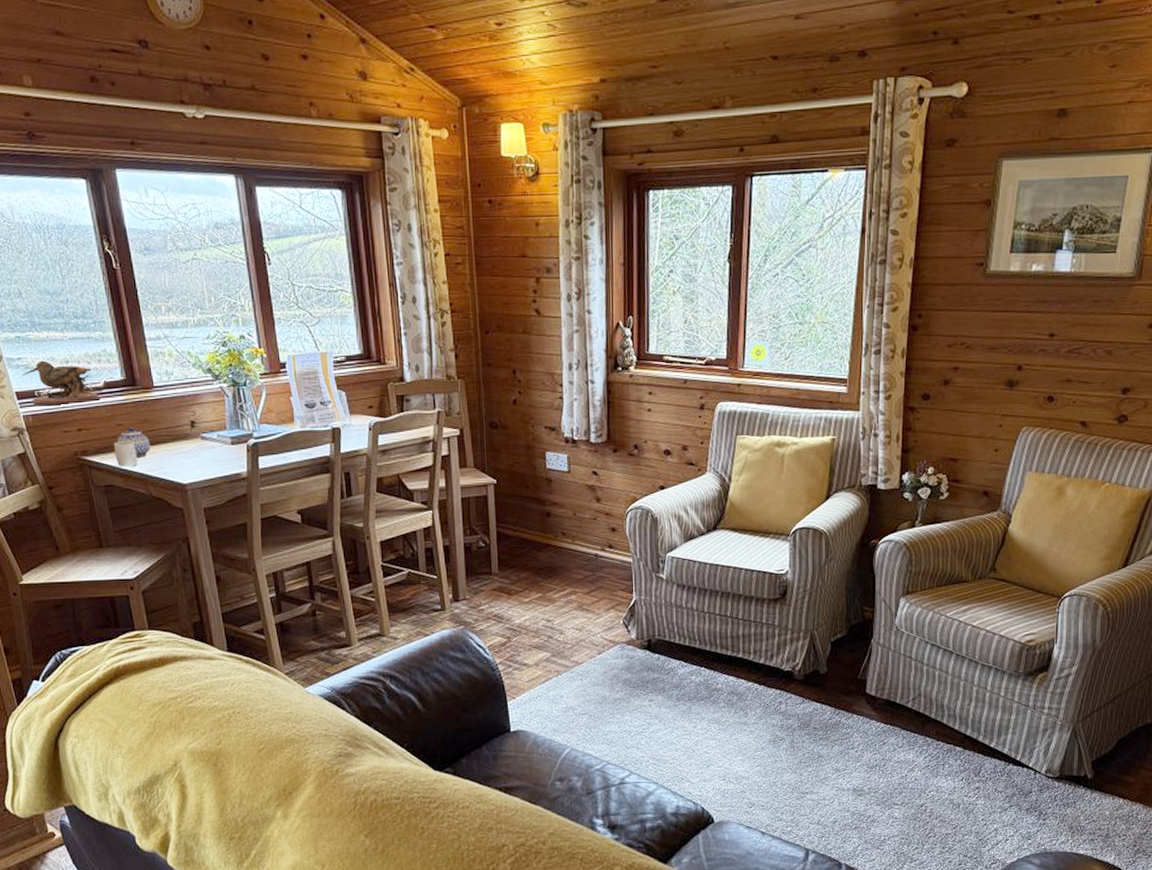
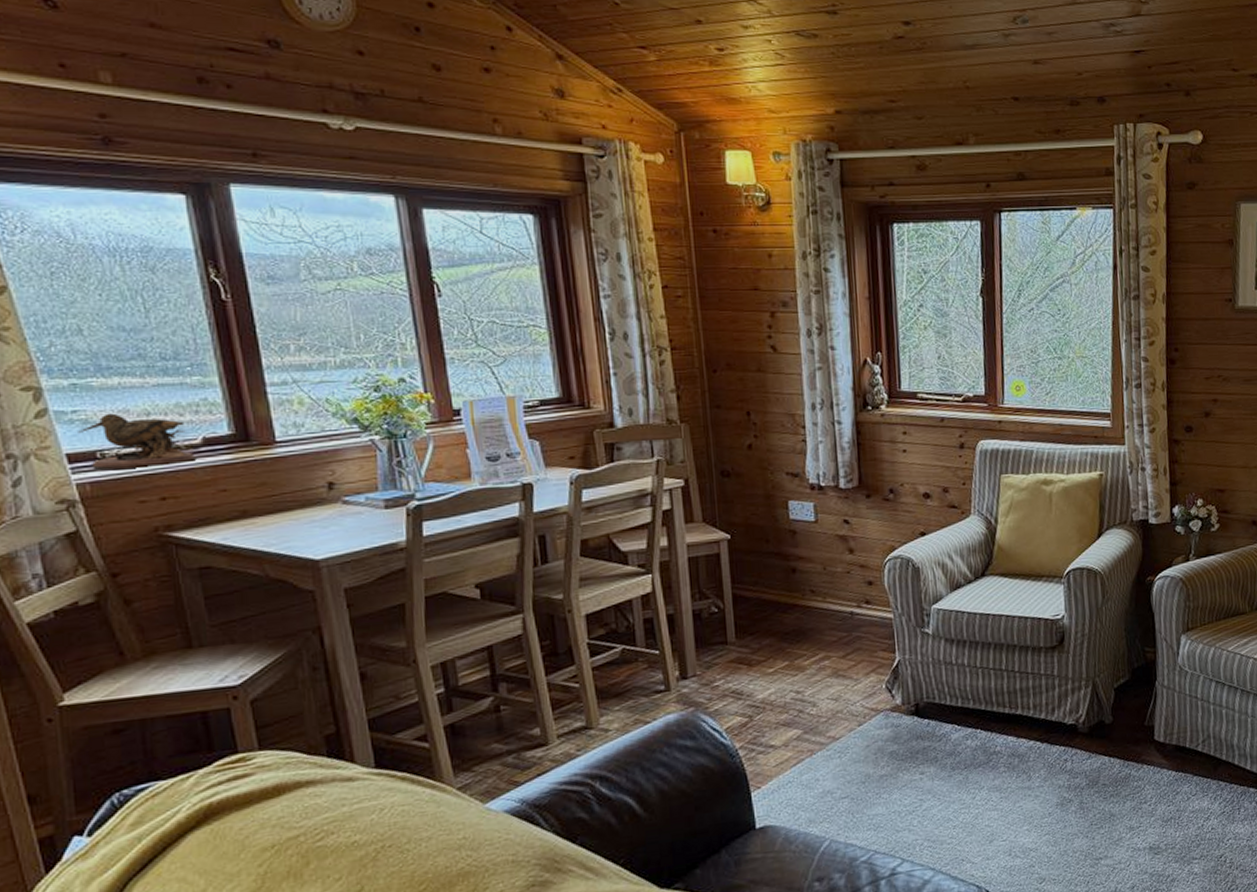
mug: present [113,441,138,467] -> none [213,510,249,543]
teapot: present [116,427,151,458] -> none [218,492,270,530]

